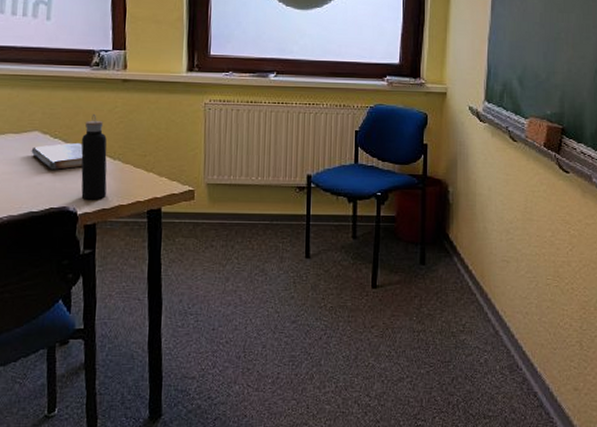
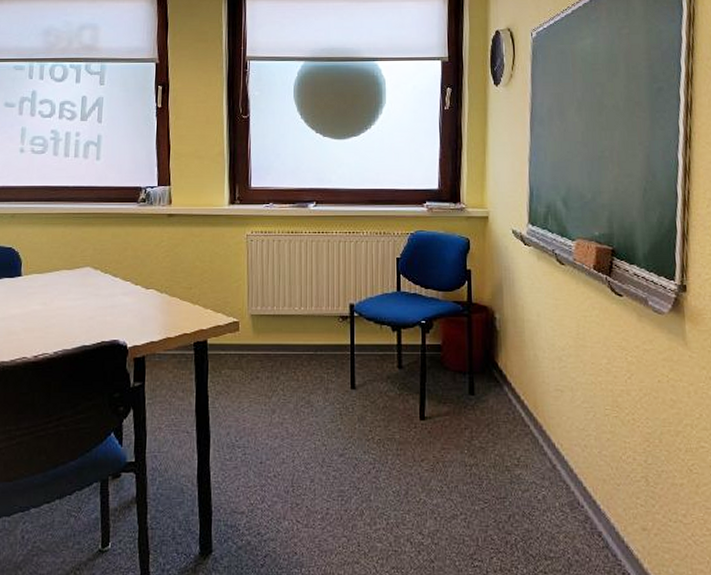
book: present [31,142,83,170] -> none [83,276,132,304]
water bottle: present [81,113,107,200] -> none [129,248,155,333]

